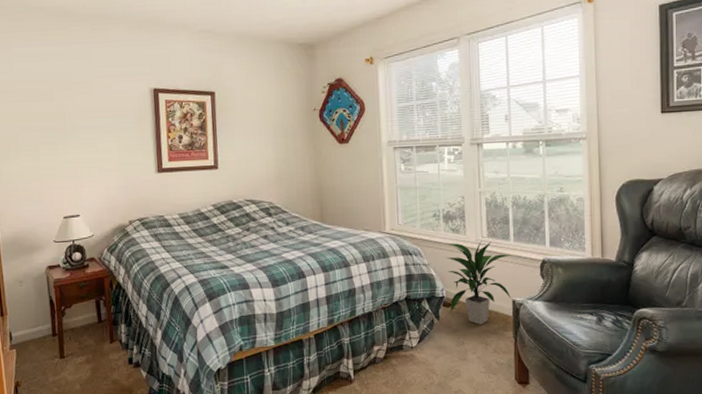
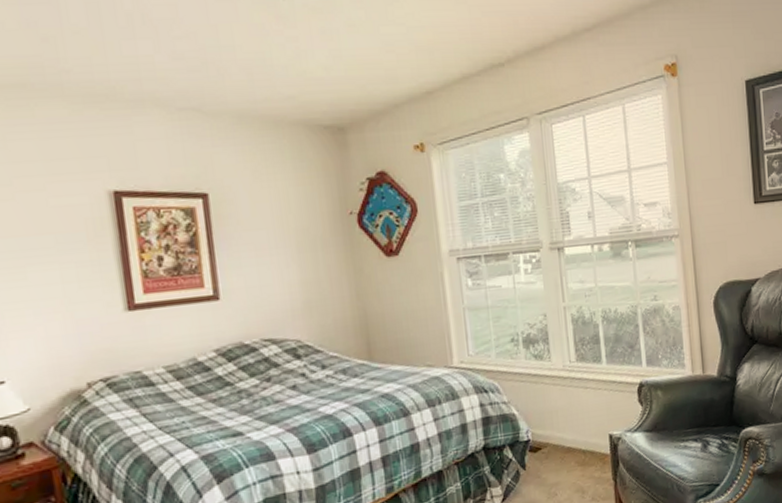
indoor plant: present [445,240,511,325] -> none [528,366,607,470]

